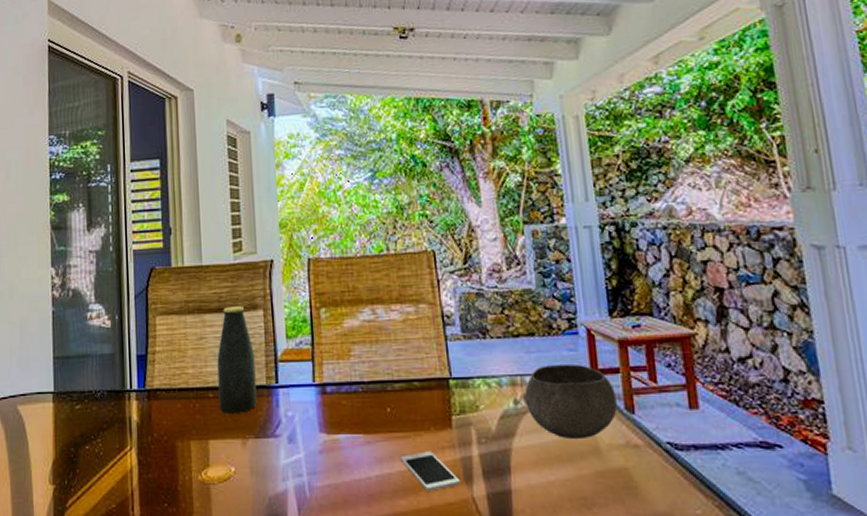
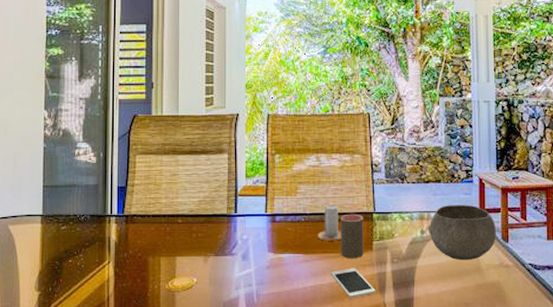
bottle: present [217,306,257,415] -> none [187,150,219,237]
candle: none [379,370,411,417] -> present [317,205,342,241]
cup: none [408,381,441,440] -> present [341,215,364,259]

